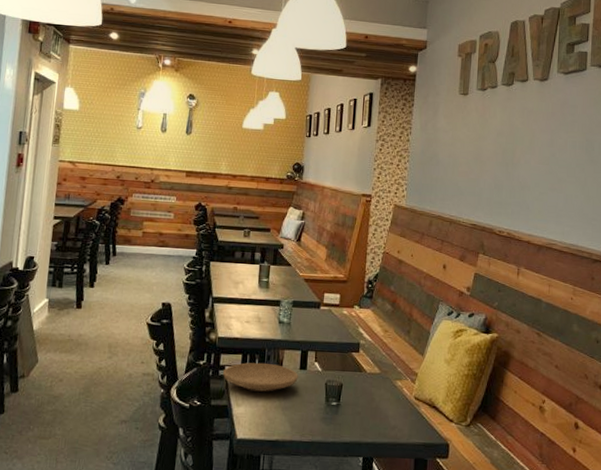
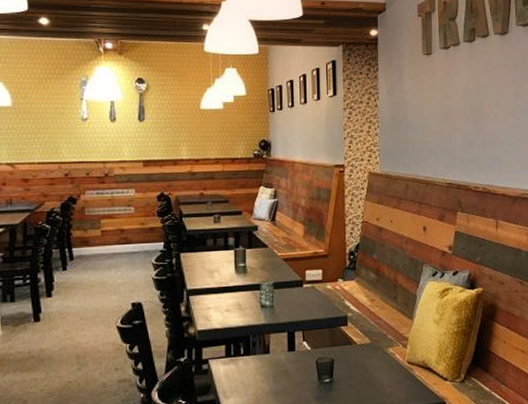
plate: present [223,362,298,392] -> none [207,350,287,381]

